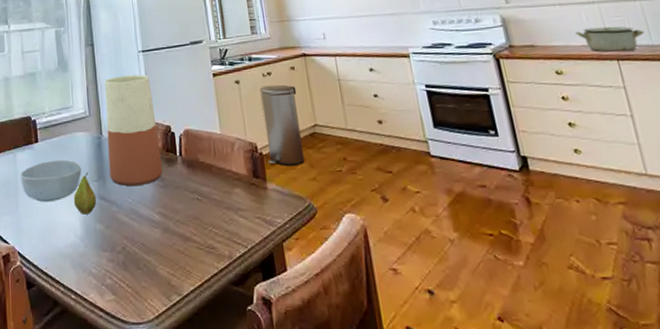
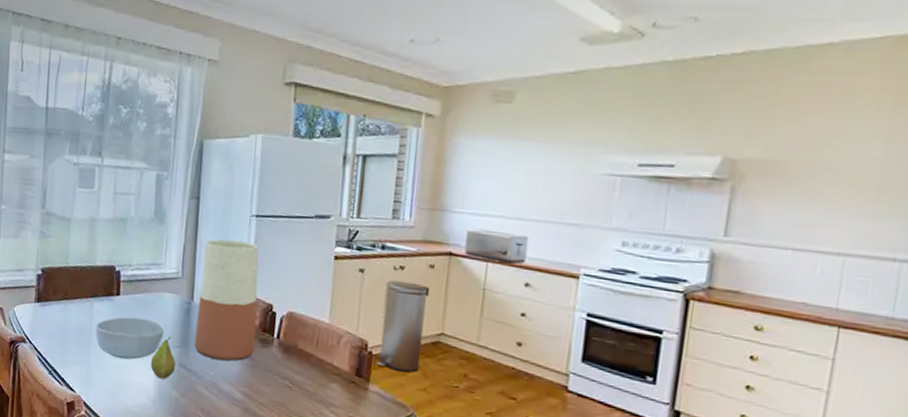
toaster: none [312,29,365,55] -> present [464,228,529,264]
cooking pot: present [575,26,644,52] -> none [799,283,888,321]

